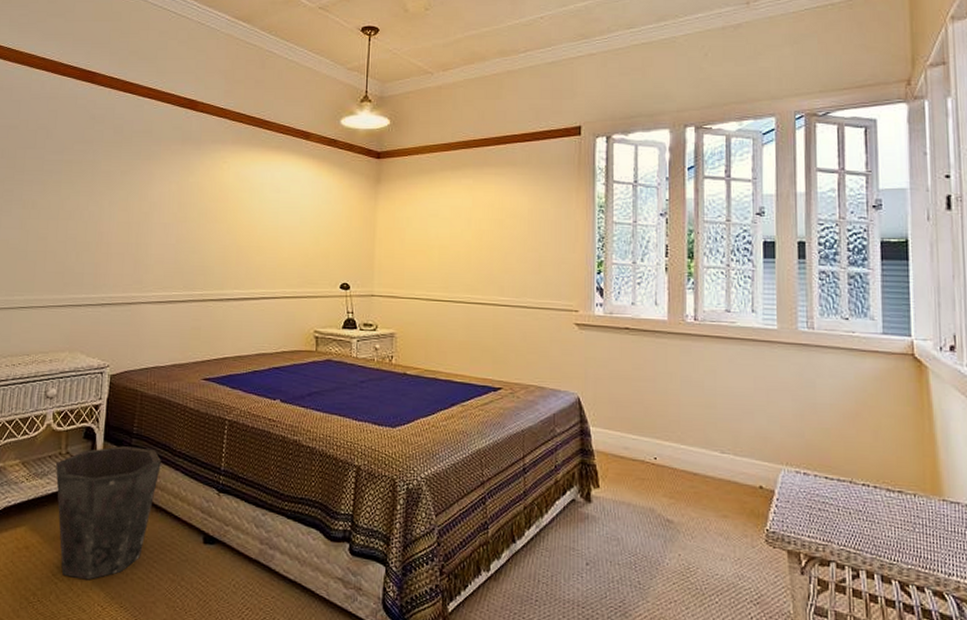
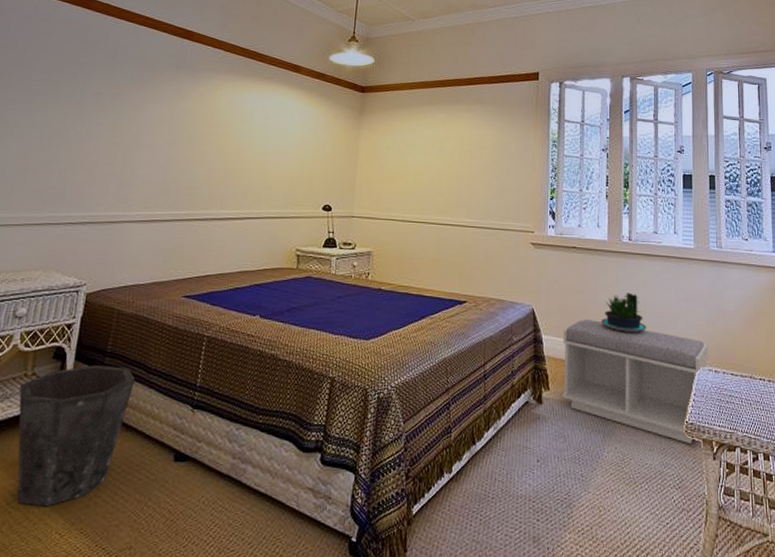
bench: none [614,410,796,556] -> present [562,319,709,445]
potted plant: none [661,380,717,426] -> present [601,292,647,332]

